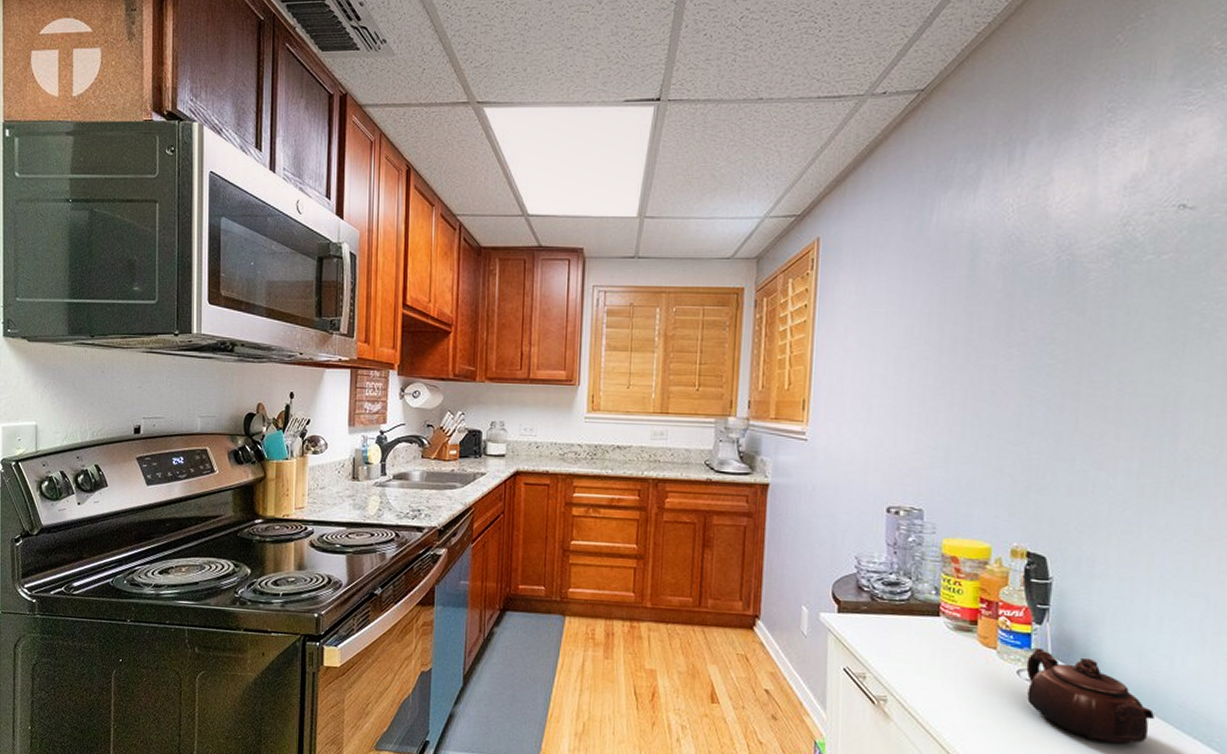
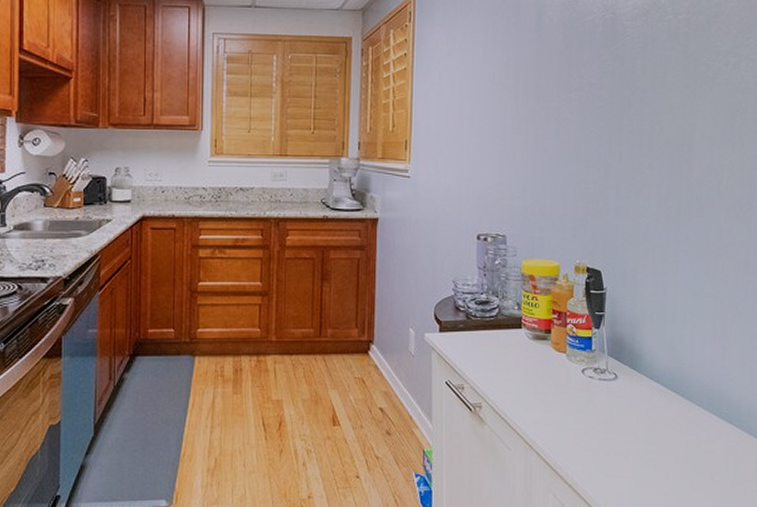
teapot: present [1026,647,1156,745] -> none [589,348,683,424]

